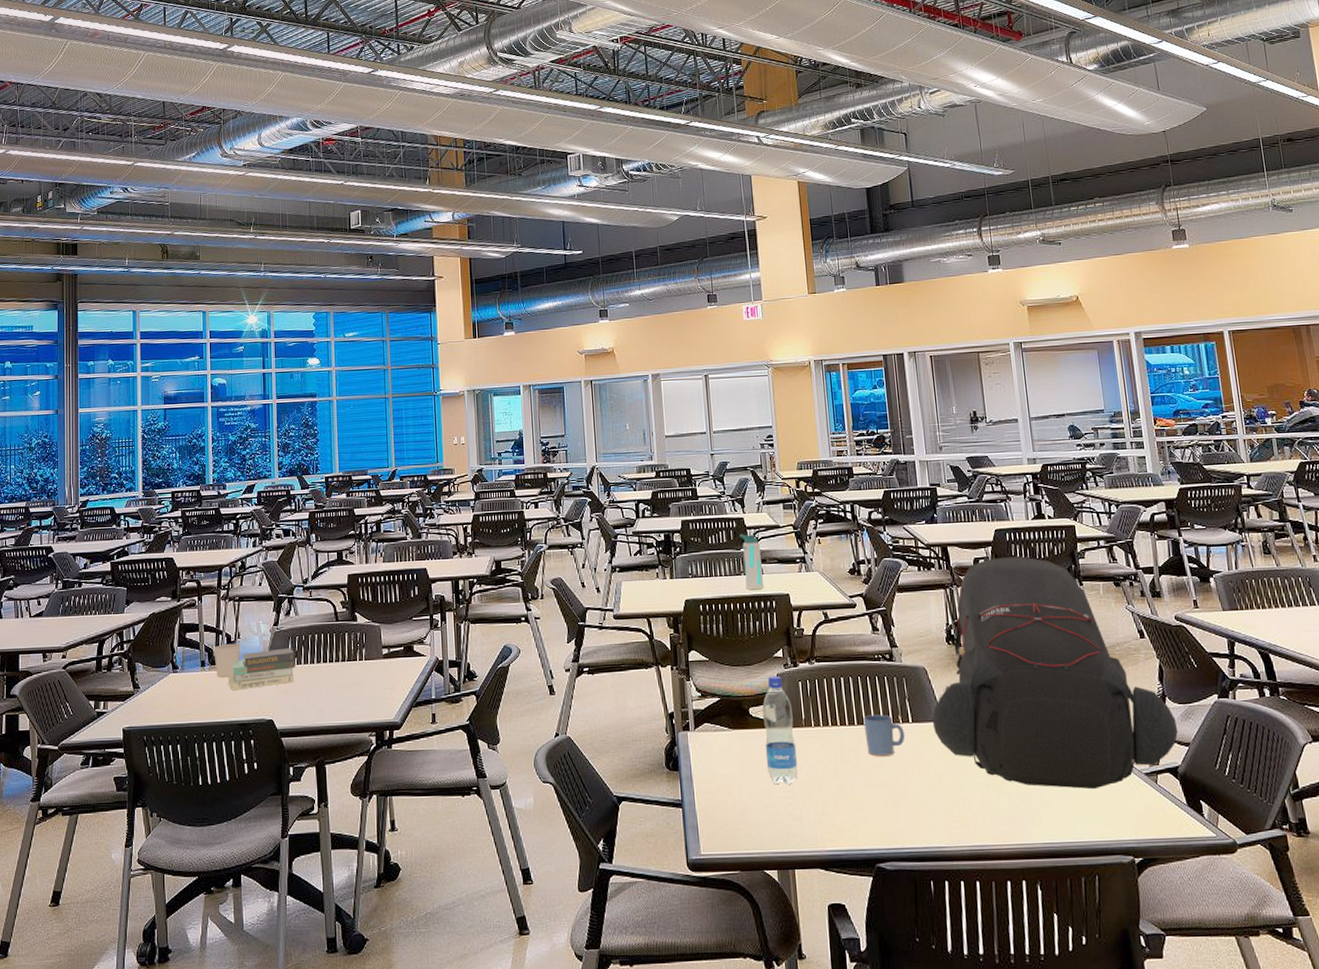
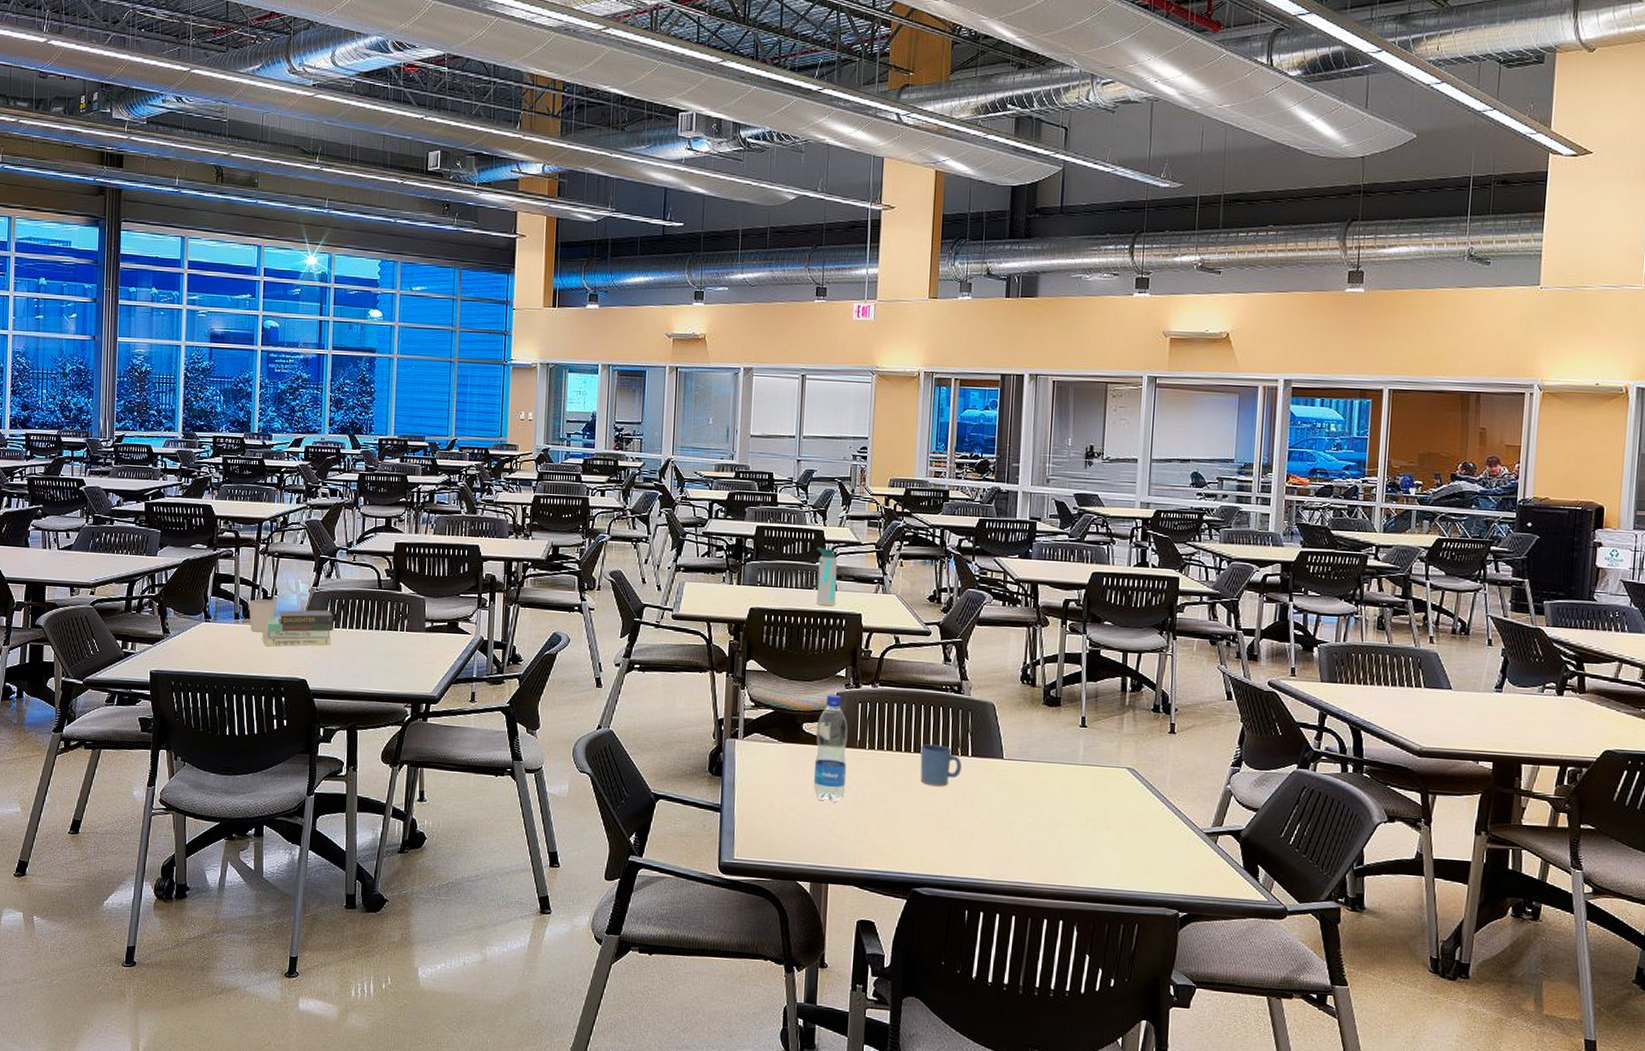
backpack: present [932,556,1179,790] -> none [992,601,1249,842]

